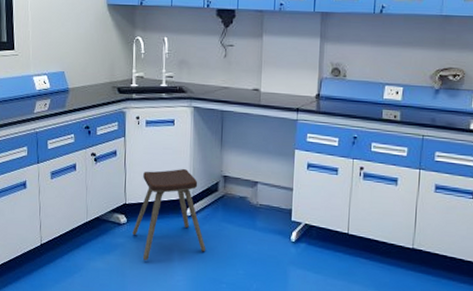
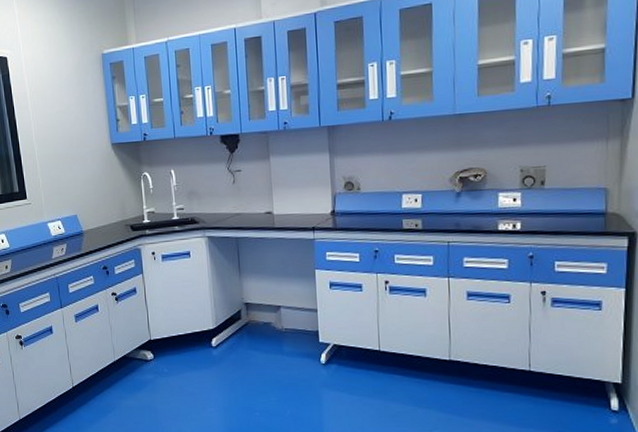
music stool: present [132,168,206,261] -> none [160,299,236,396]

